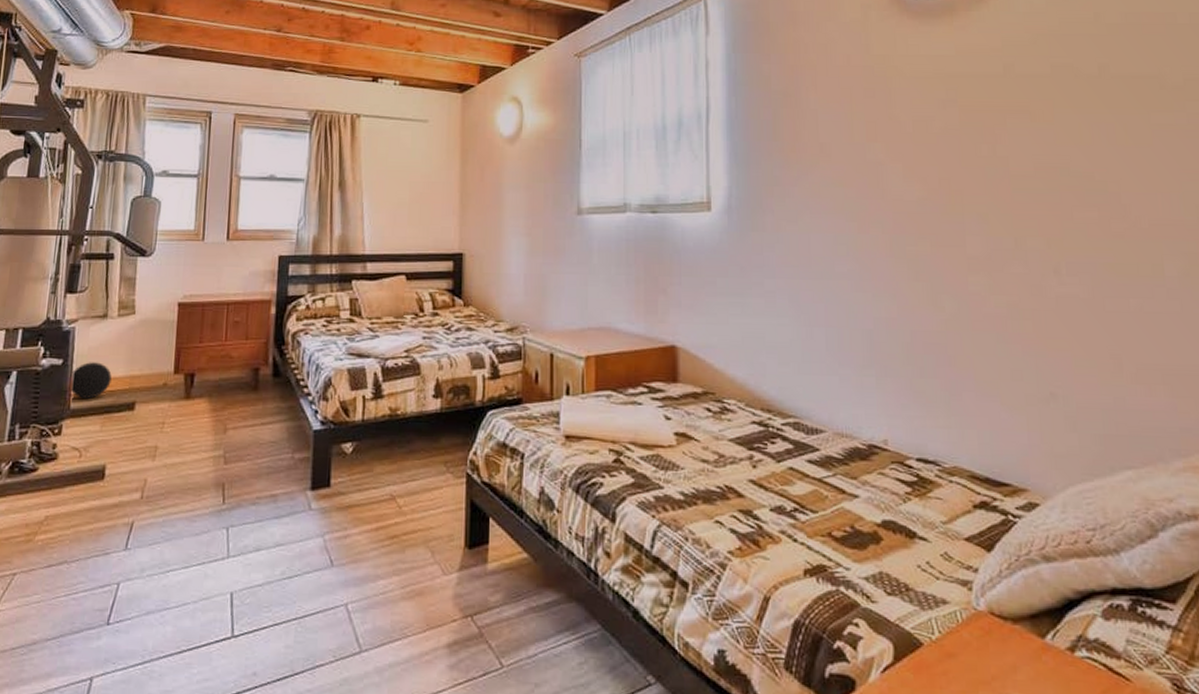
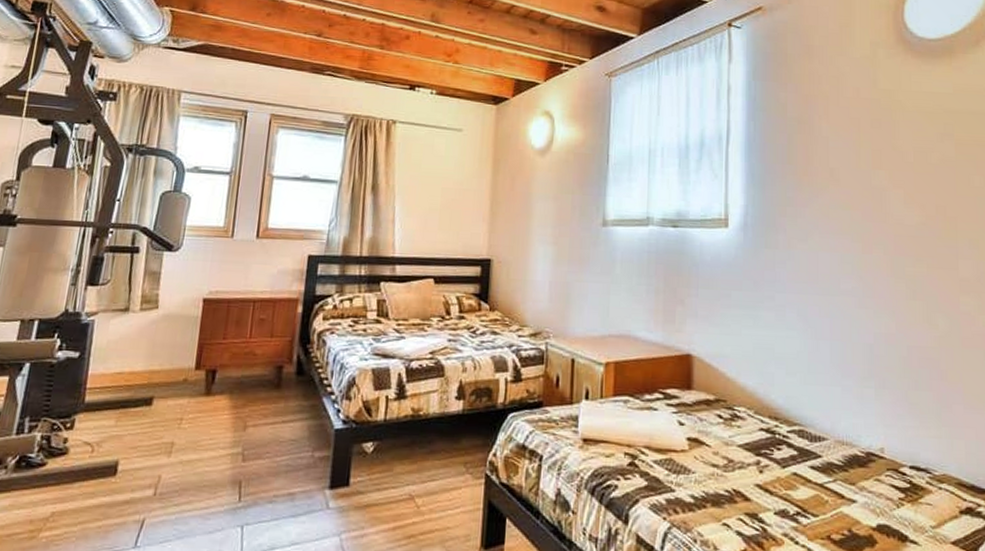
ball: present [69,362,112,399] -> none [84,356,131,393]

